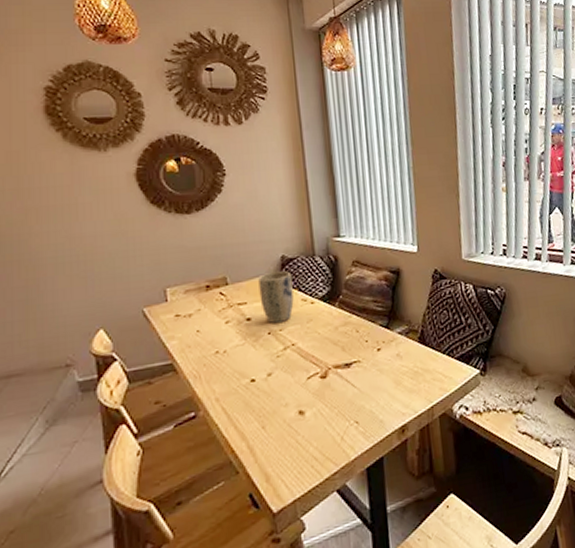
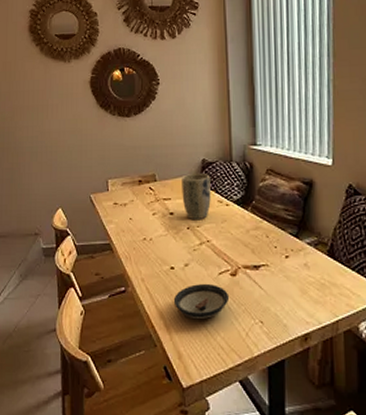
saucer: none [256,390,321,433] -> present [173,283,230,319]

